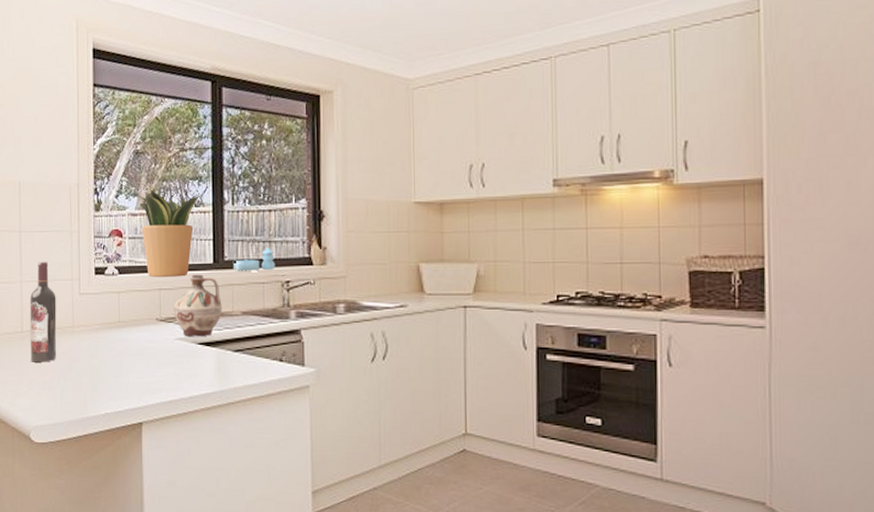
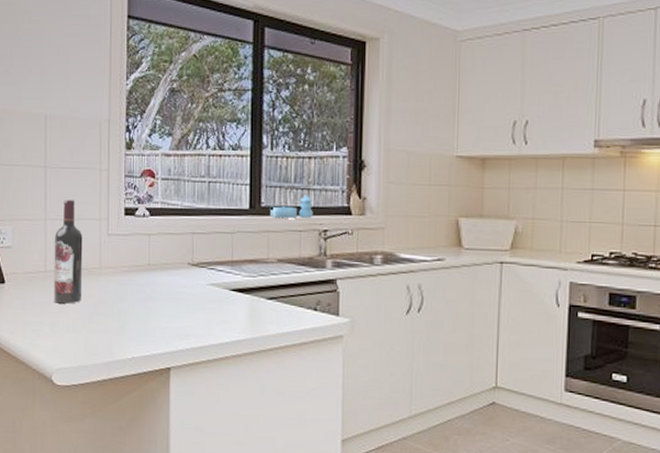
potted plant: present [126,188,202,277] -> none [160,128,240,221]
ceramic jug: present [173,274,222,337] -> none [206,219,257,283]

